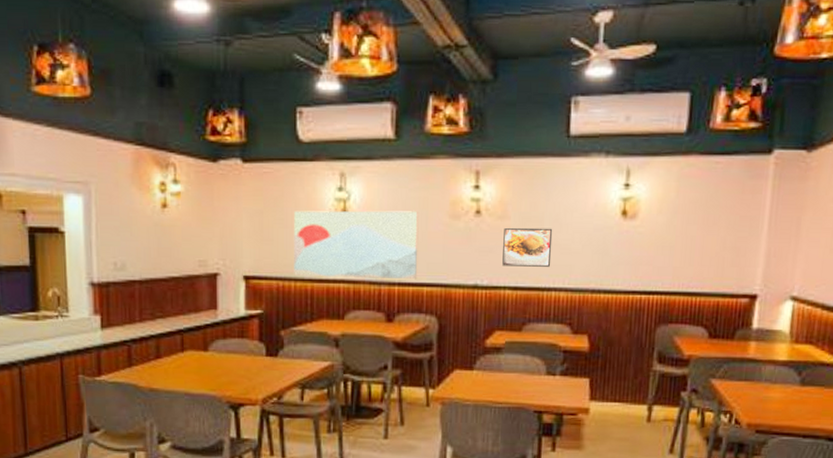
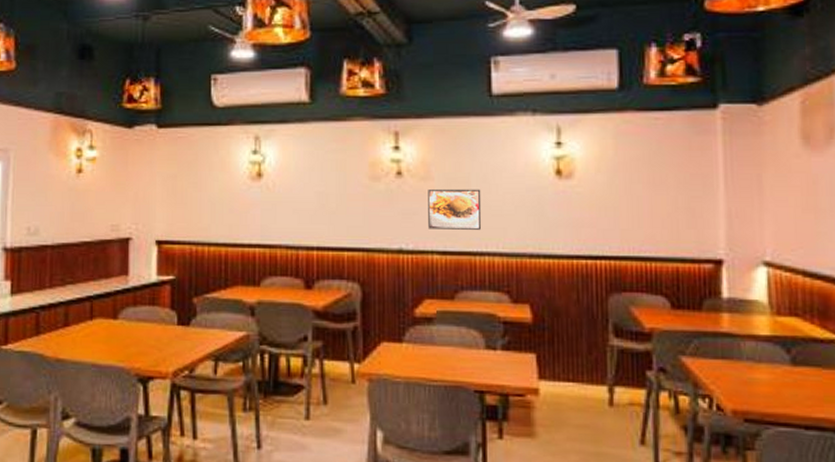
wall art: present [294,210,419,280] -> none [208,173,337,244]

